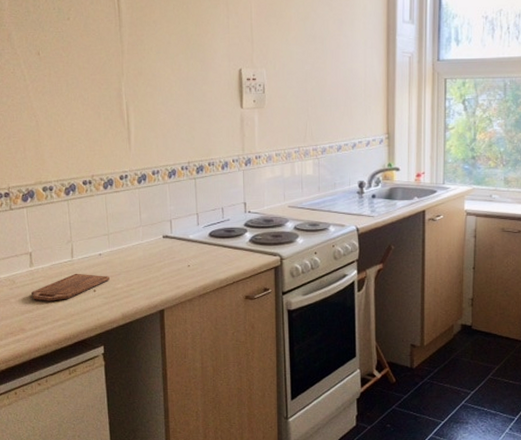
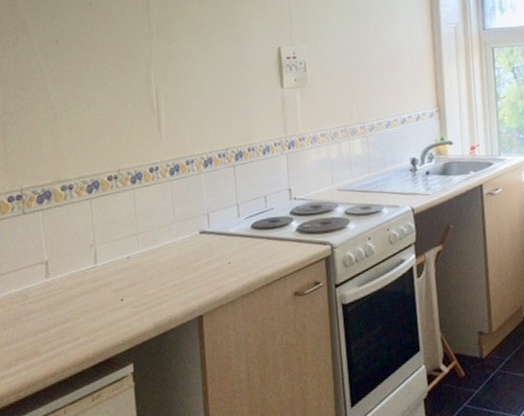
cutting board: present [31,273,110,301] -> none [47,281,139,317]

